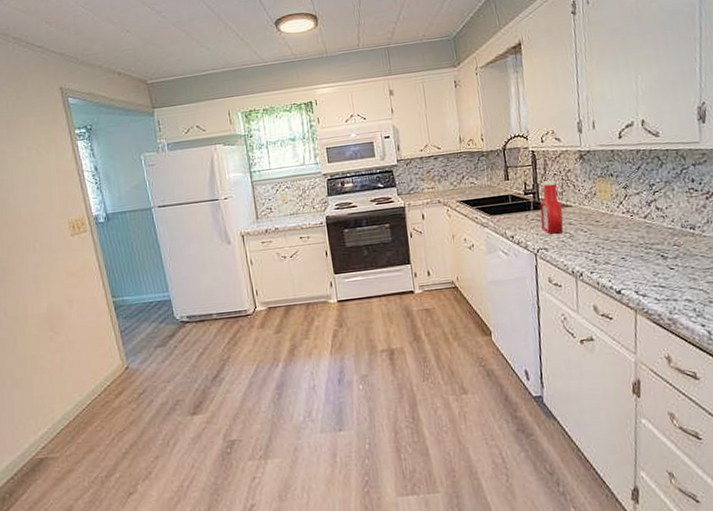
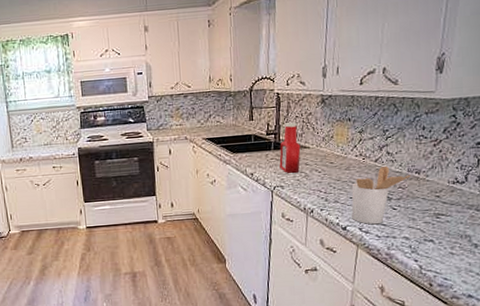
utensil holder: none [622,223,685,287] -> present [351,166,411,225]

